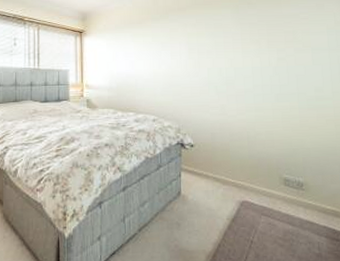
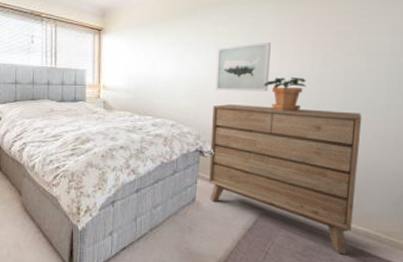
wall art: none [188,40,236,86] -> present [215,41,271,91]
dresser: none [189,97,322,236] -> present [209,104,362,255]
potted plant: none [231,71,267,102] -> present [263,77,306,112]

